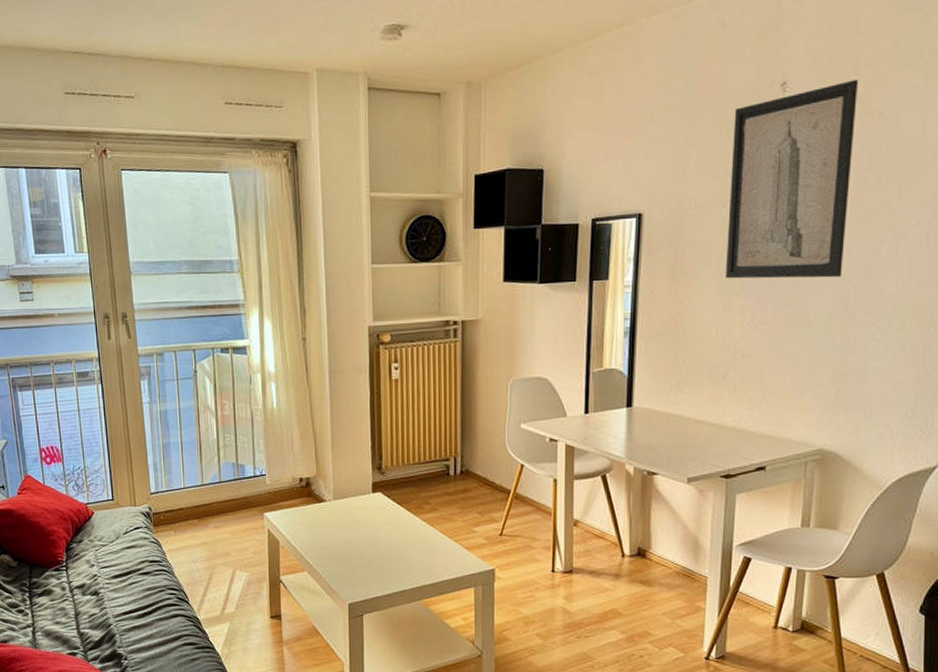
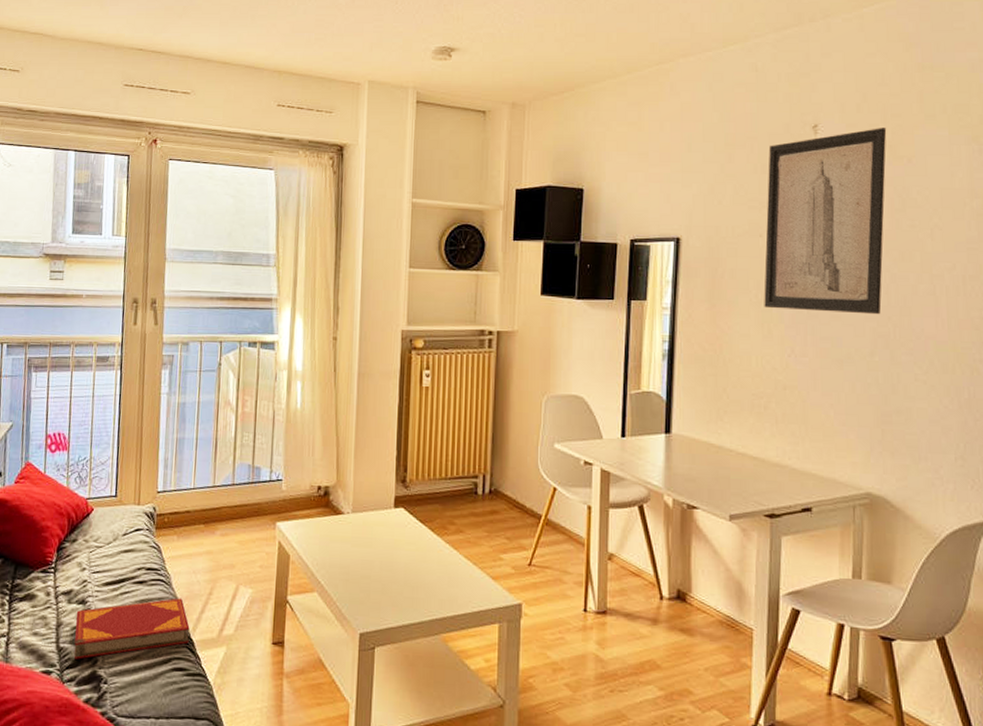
hardback book: none [91,584,195,641] -> present [73,598,190,659]

